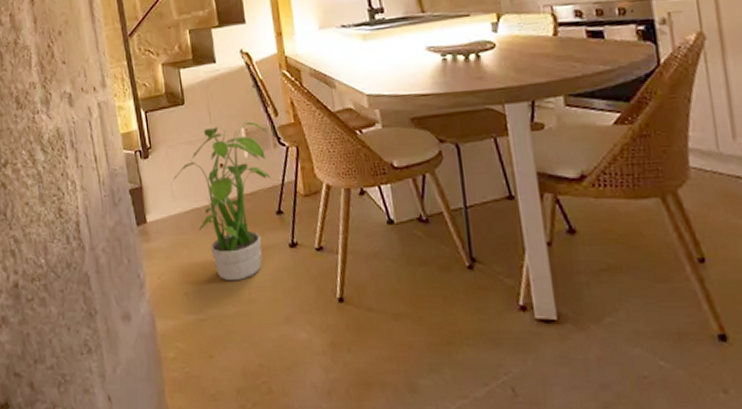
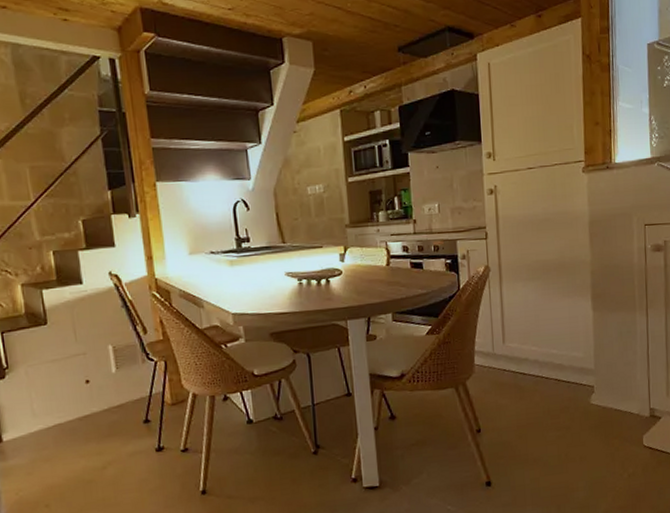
potted plant: present [173,120,272,281] -> none [33,338,139,489]

